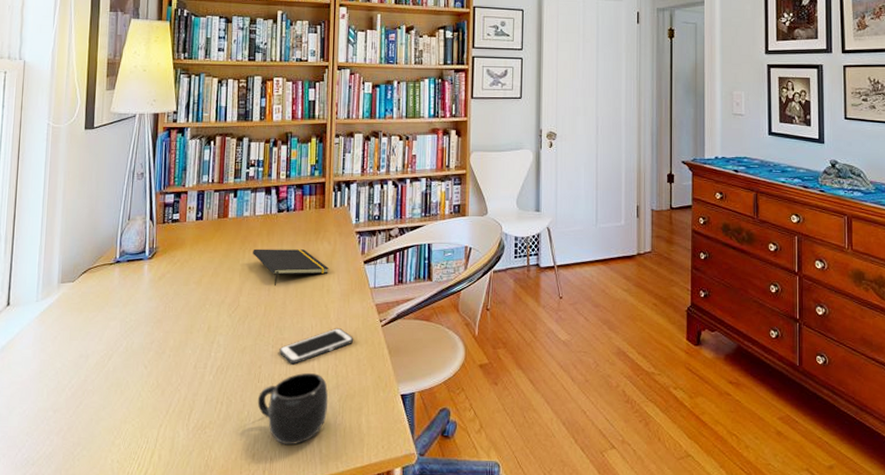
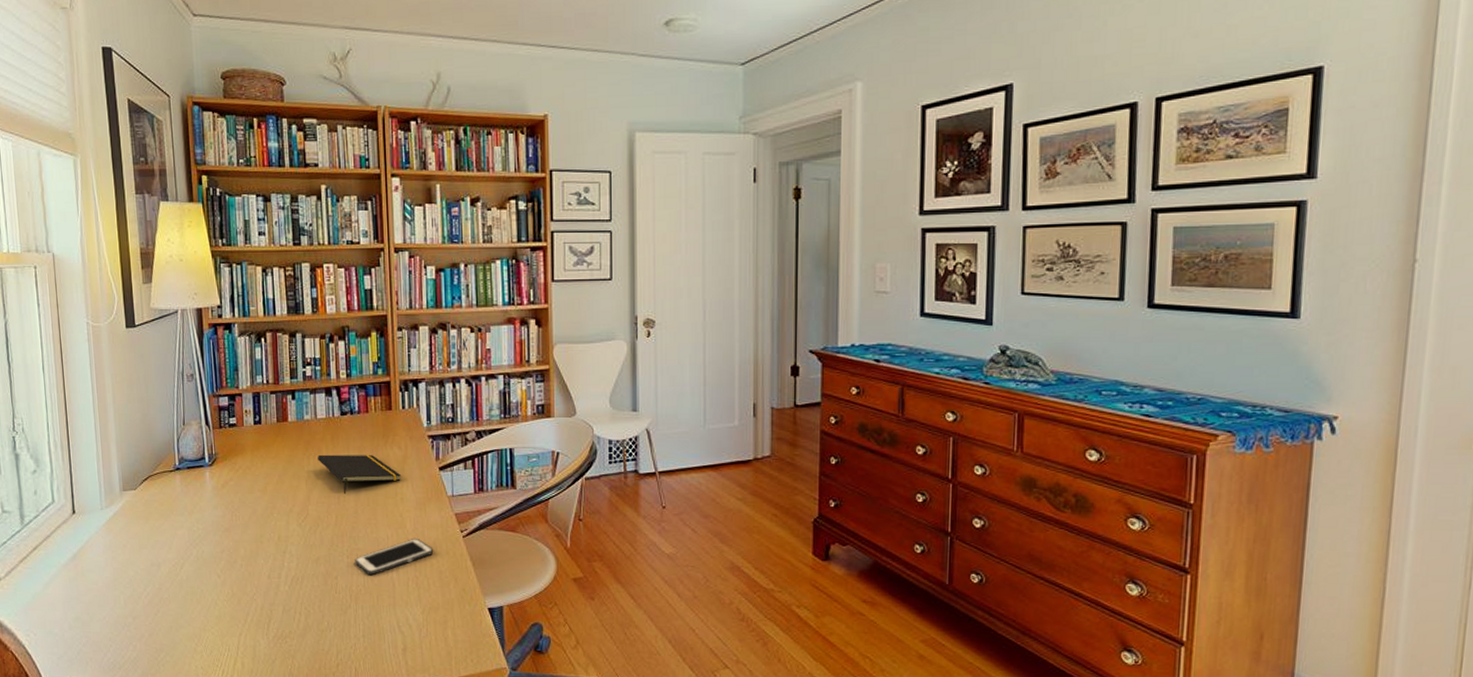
mug: present [257,373,329,445] -> none [336,584,411,657]

